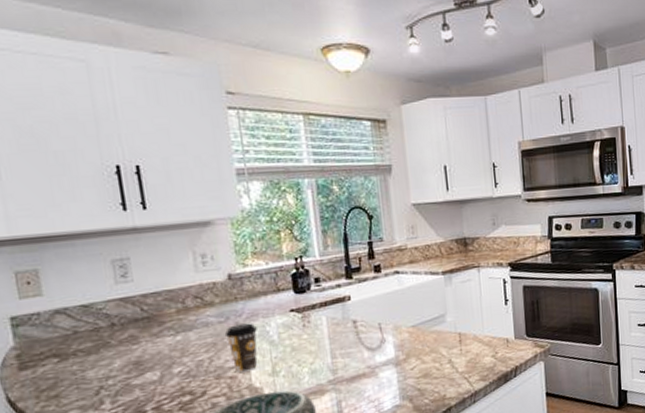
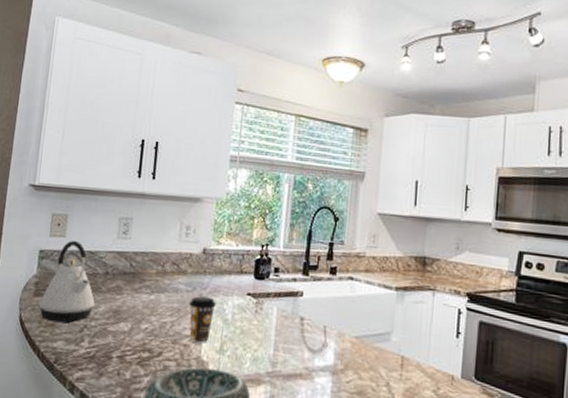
kettle: none [30,296,106,393] -> present [39,240,95,323]

